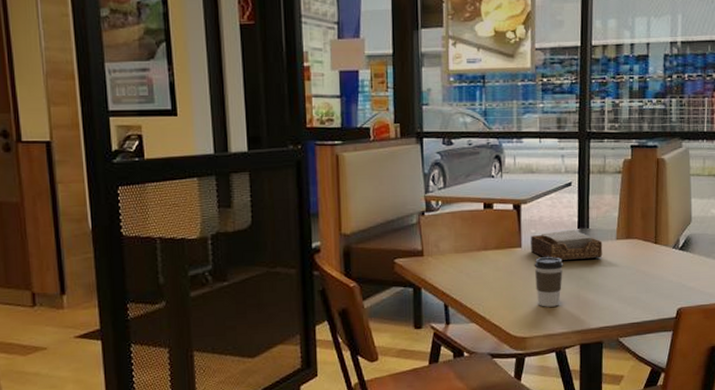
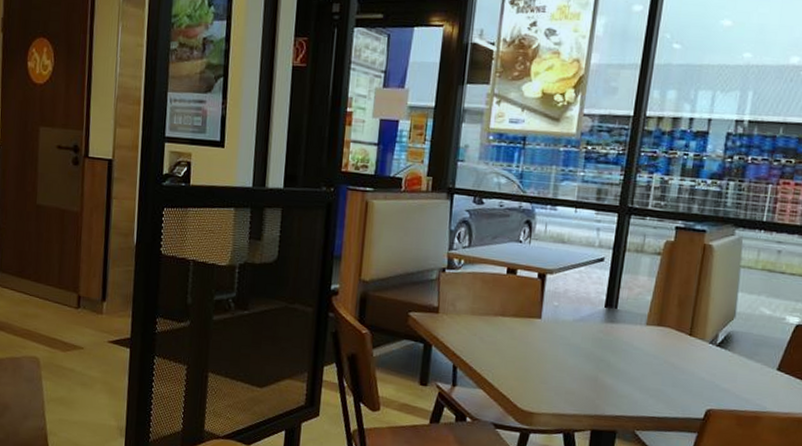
napkin holder: present [531,229,603,260] -> none [551,307,631,342]
coffee cup: present [534,257,564,307] -> none [550,332,585,386]

